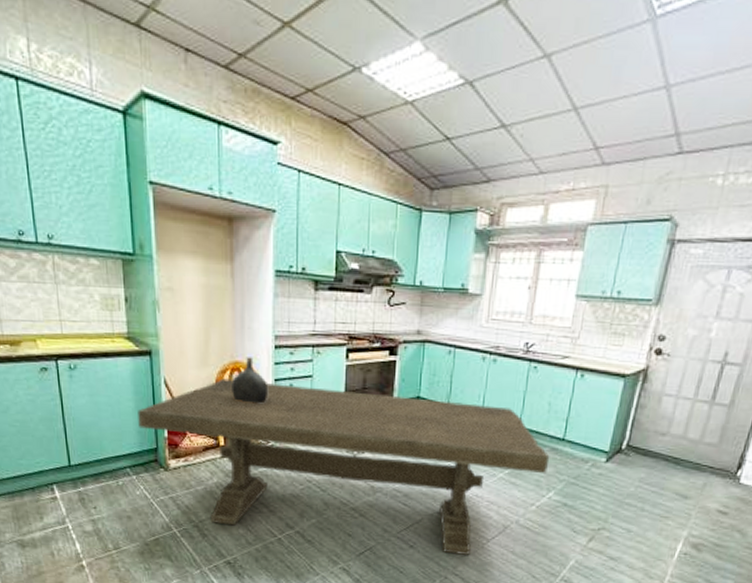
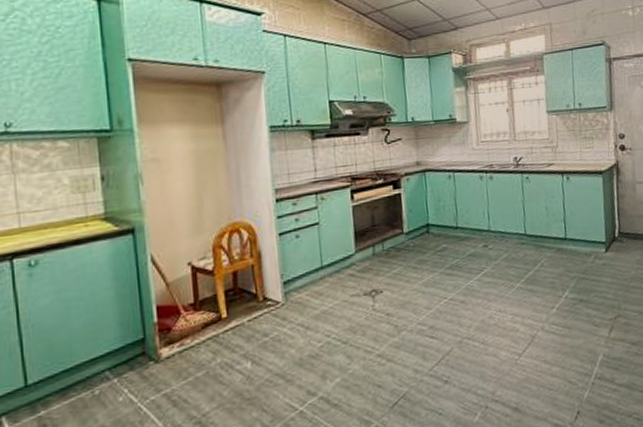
dining table: present [138,378,550,555] -> none [118,219,558,414]
water jug: present [232,357,269,404] -> none [231,215,274,265]

